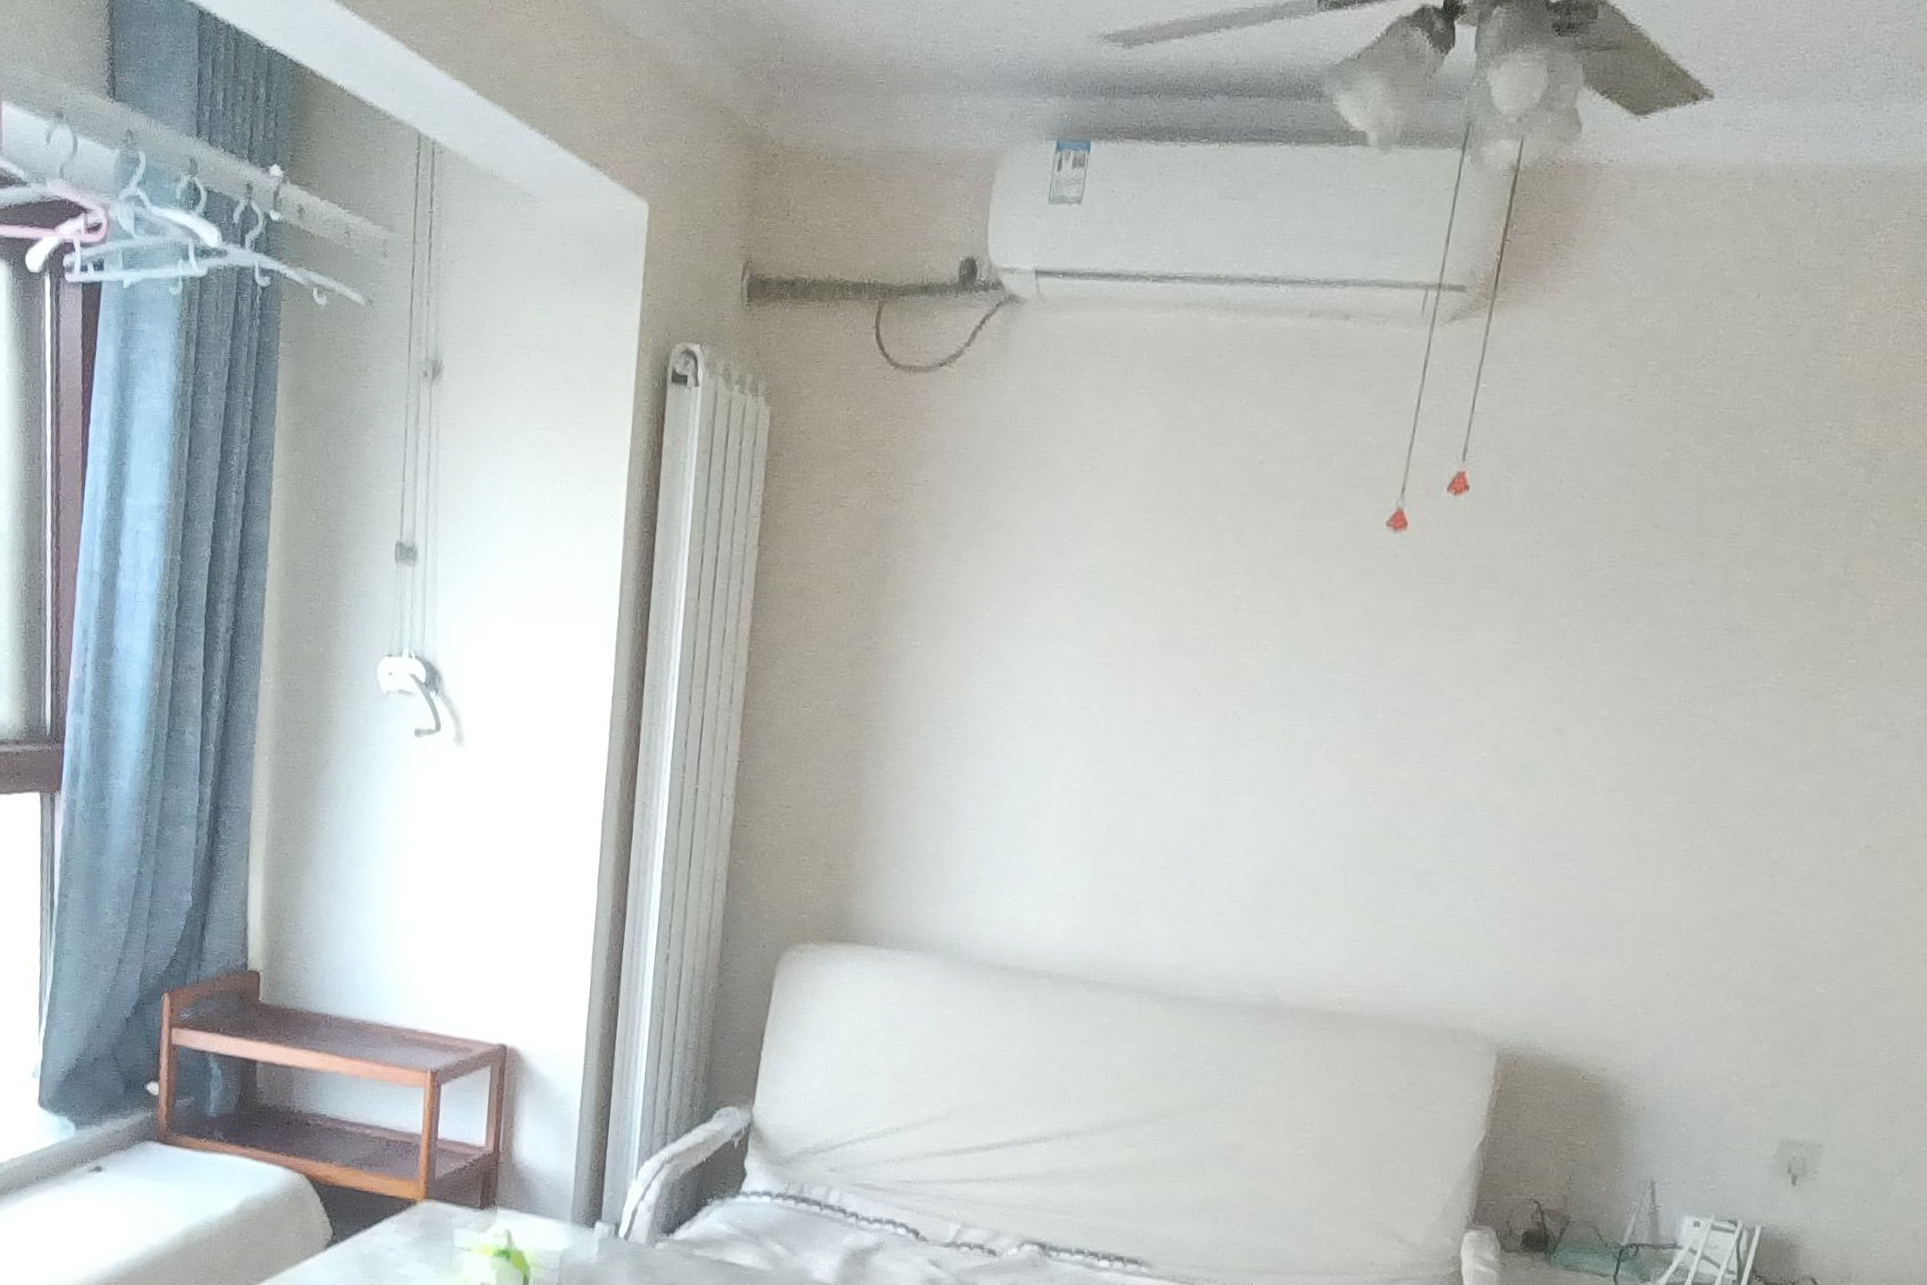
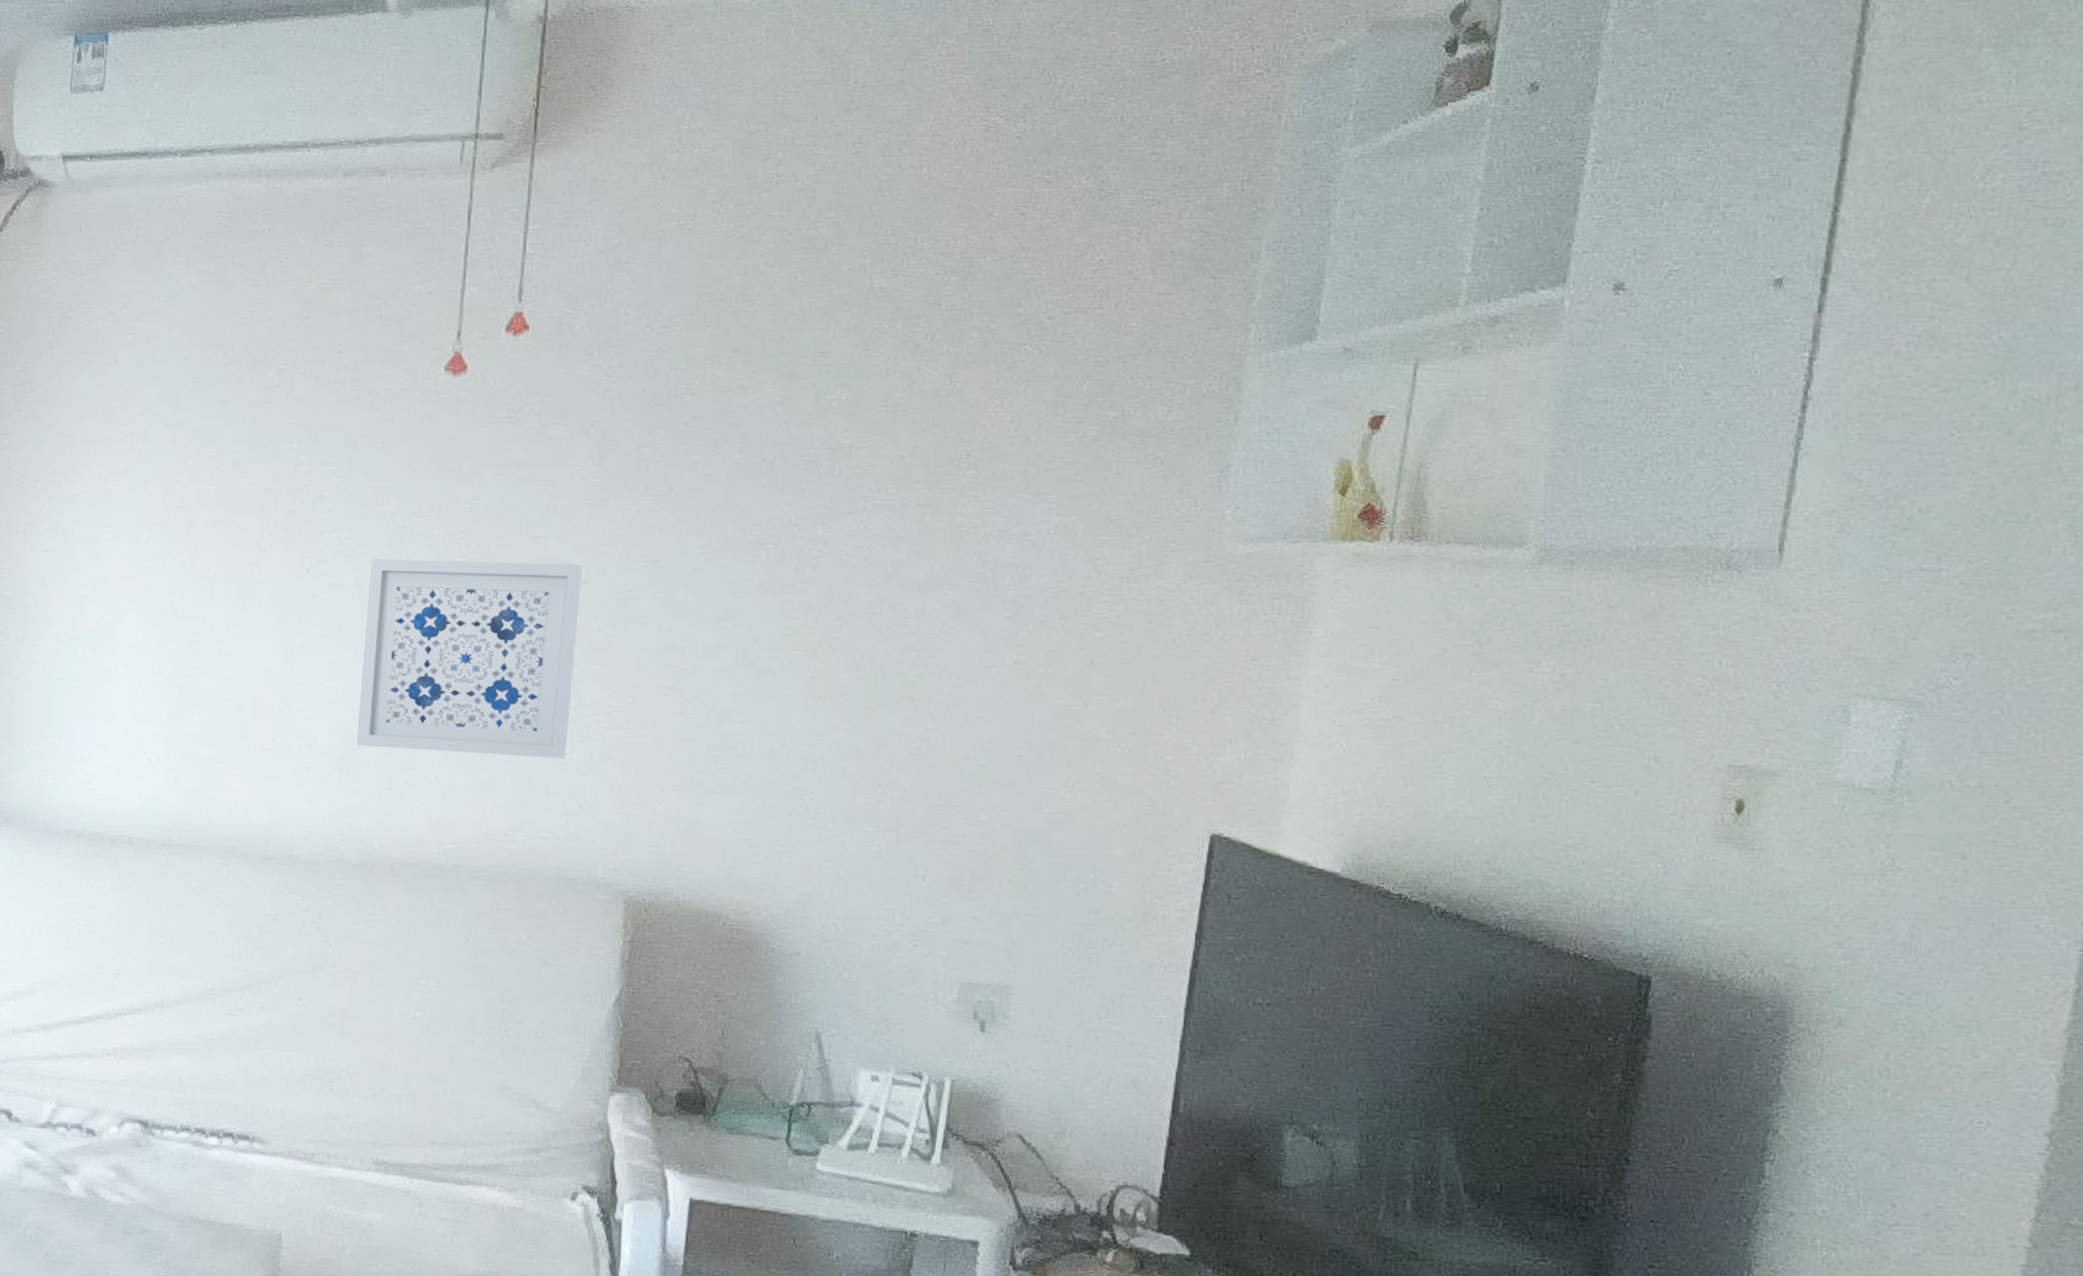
wall art: none [1268,710,1493,916] -> present [355,558,582,759]

